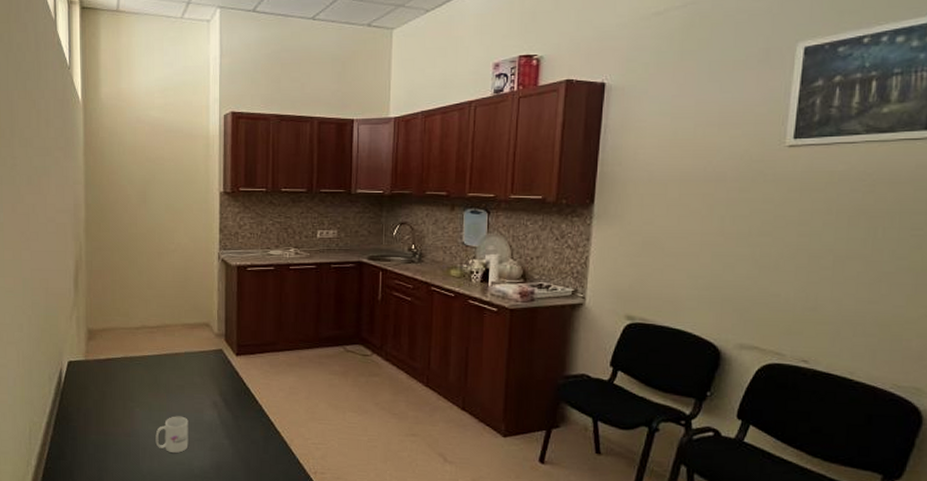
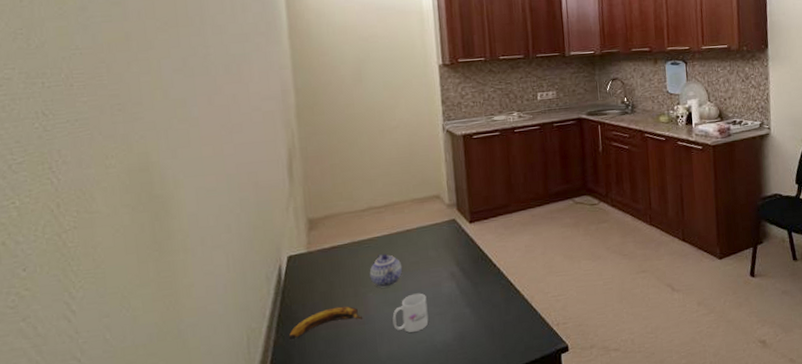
banana: none [63,415,129,438] -> present [288,306,364,340]
teapot: none [138,372,169,405] -> present [369,253,403,288]

